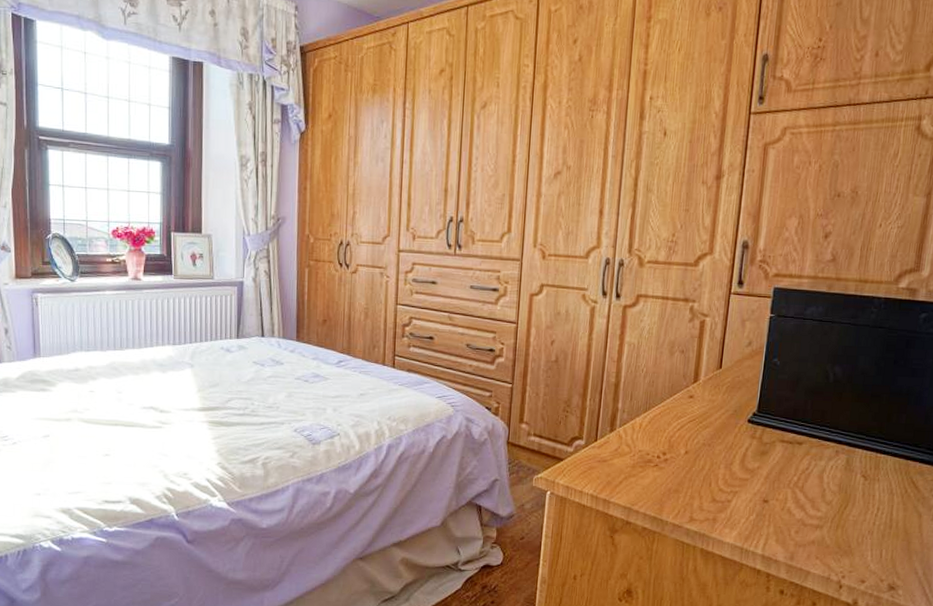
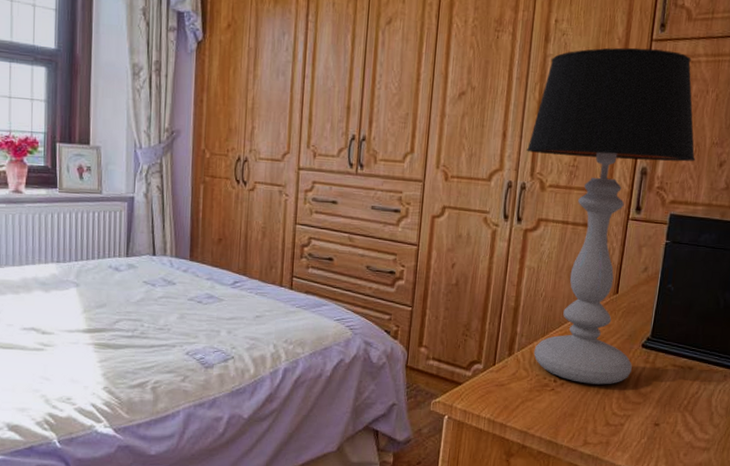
table lamp: none [624,121,800,461] -> present [527,47,696,385]

